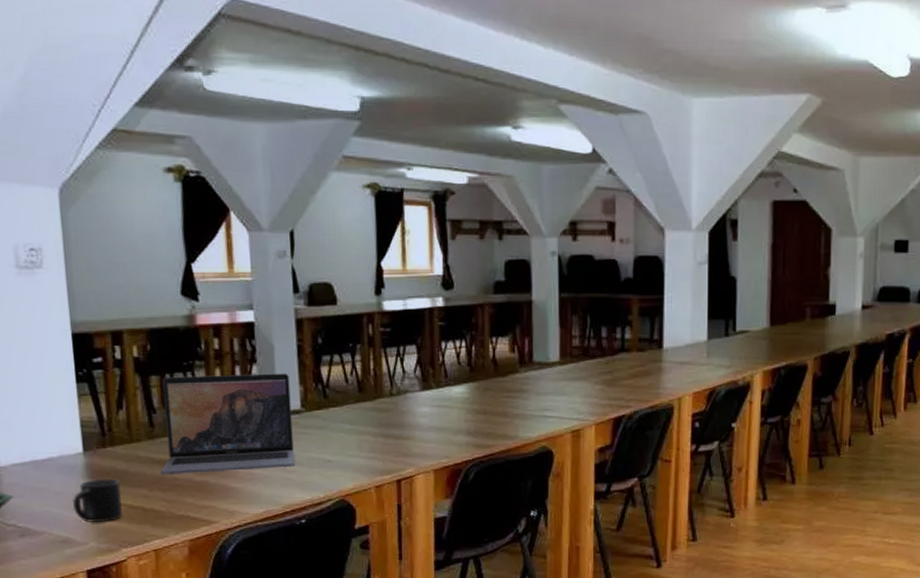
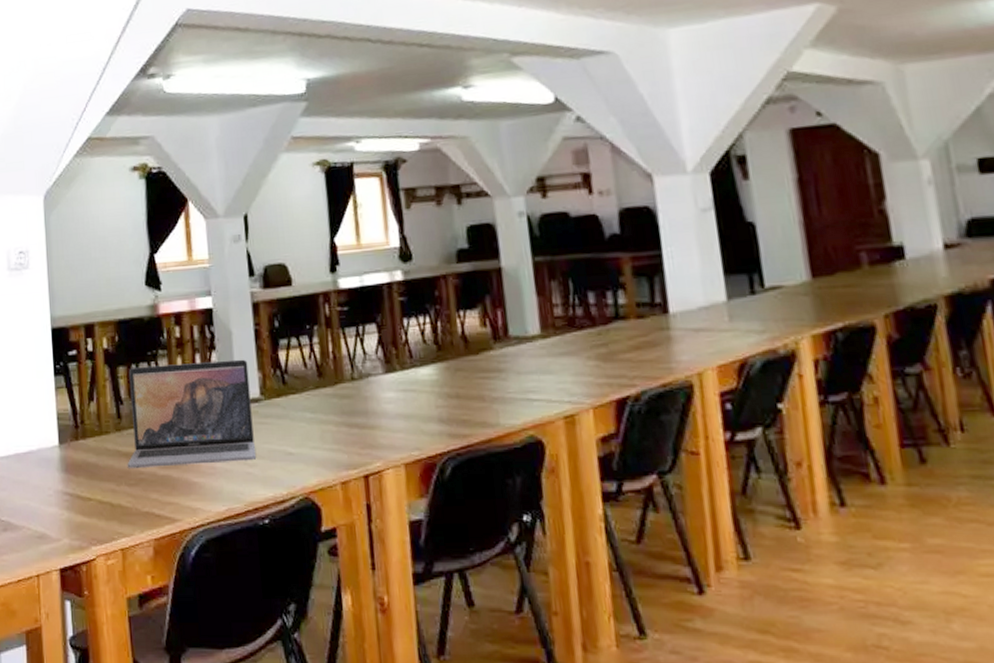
mug: present [73,478,123,522] -> none [49,471,93,518]

